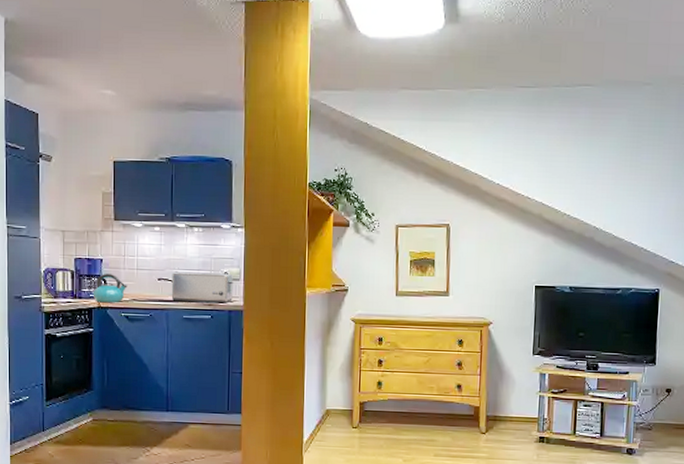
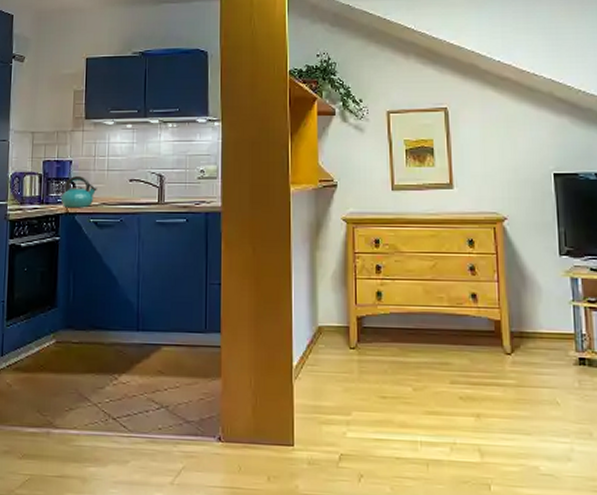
toaster: present [171,271,233,304] -> none [143,171,210,205]

